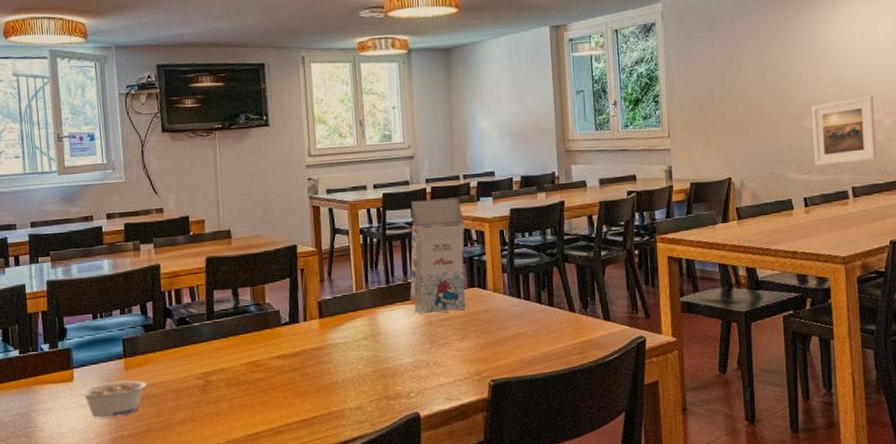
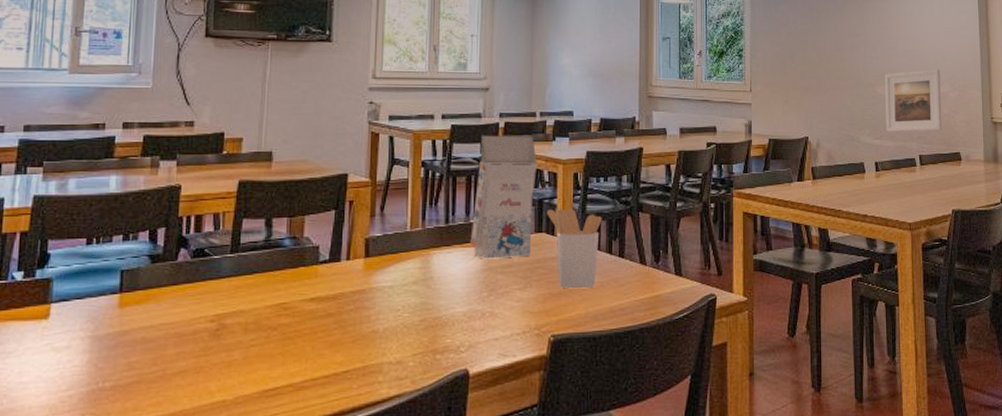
legume: present [80,380,147,417] -> none [55,320,144,364]
utensil holder: none [477,264,530,338] -> present [547,208,602,289]

